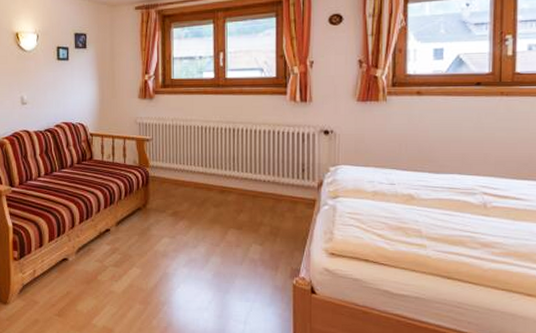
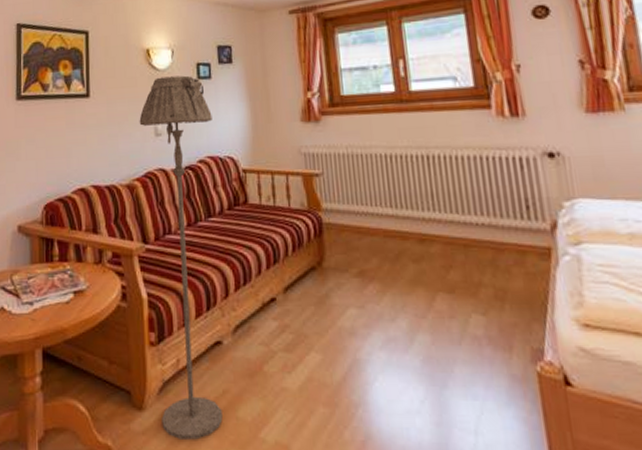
floor lamp: none [9,56,68,324] -> present [139,75,223,440]

